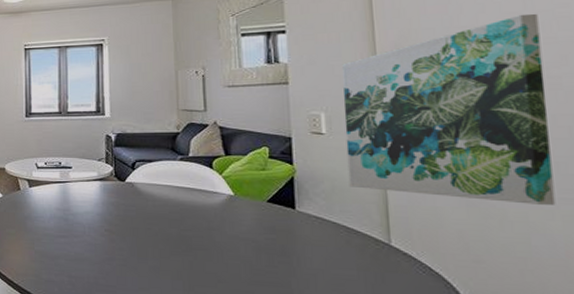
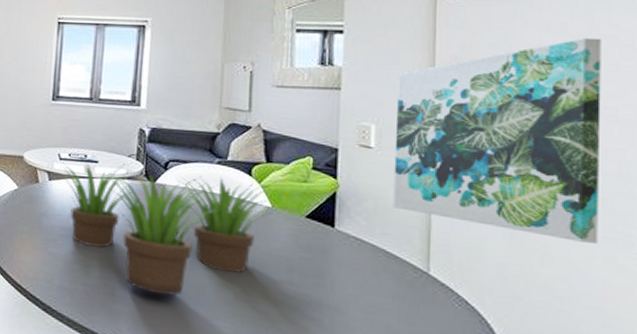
plant: none [38,166,240,282] -> present [60,162,279,296]

